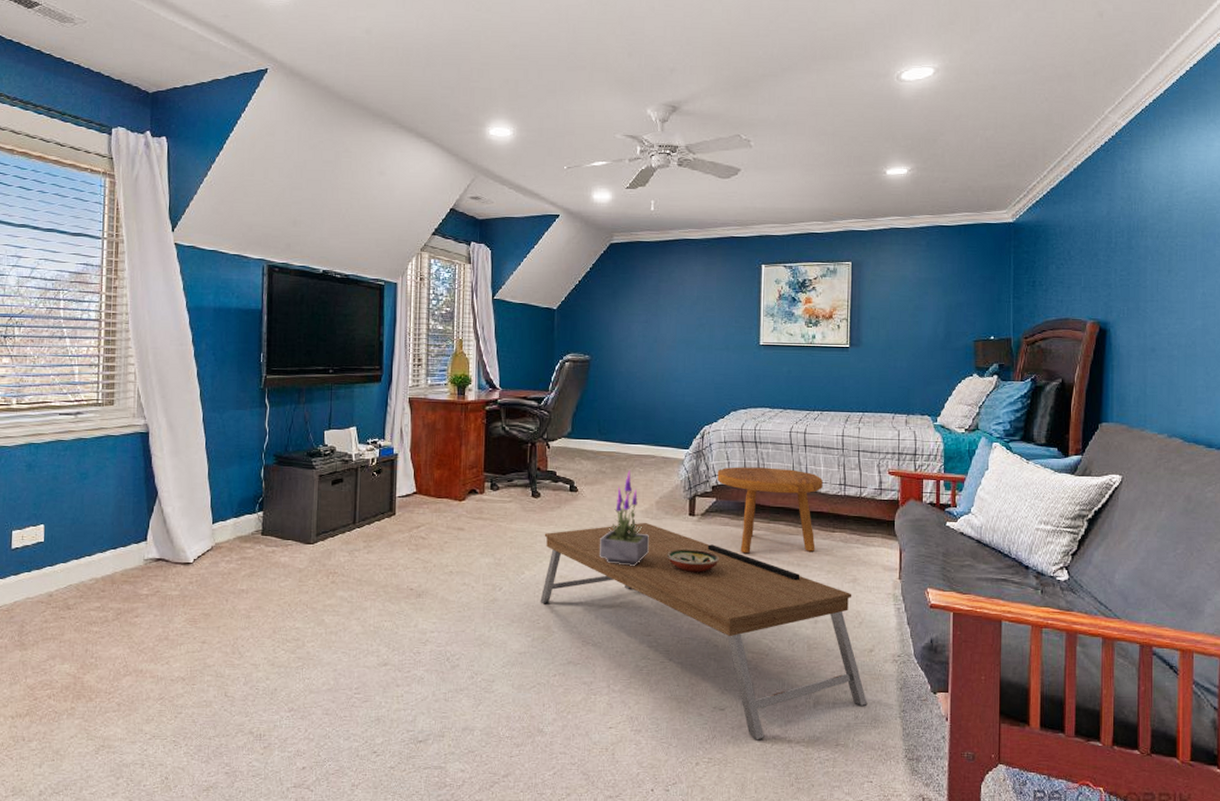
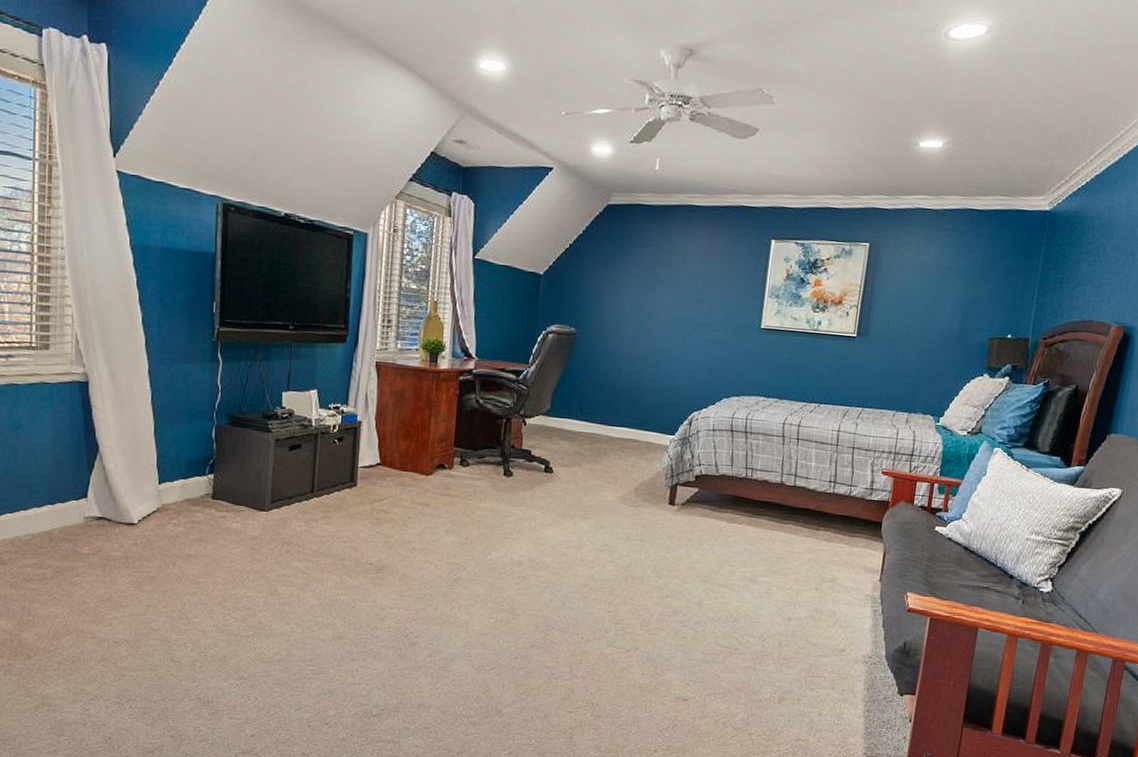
coffee table: present [540,522,868,740] -> none [506,508,833,732]
potted plant: present [600,470,649,566] -> none [571,453,625,553]
decorative bowl: present [667,548,719,572] -> none [642,538,696,563]
footstool: present [717,467,823,554] -> none [701,456,812,549]

